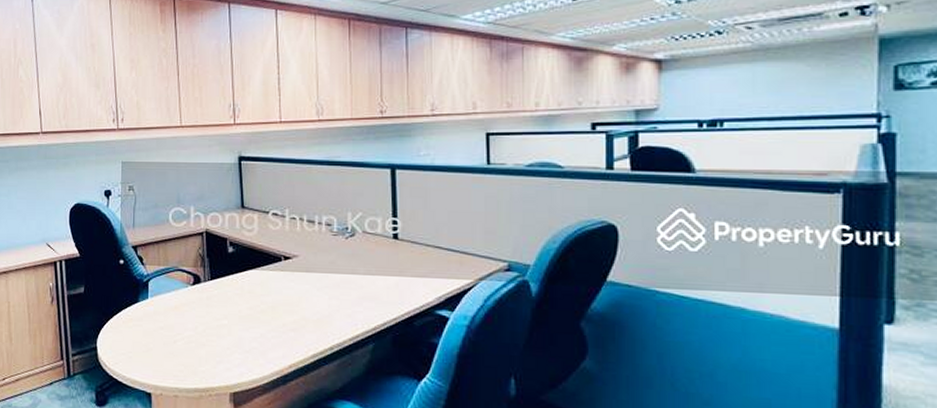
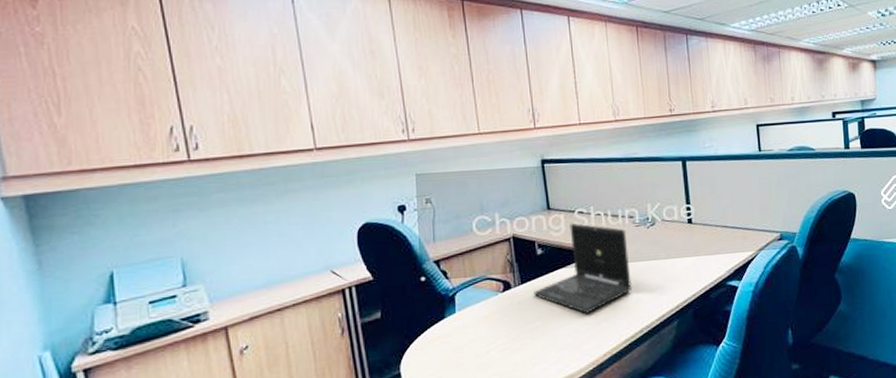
laptop: none [222,225,324,320] -> present [534,223,632,314]

